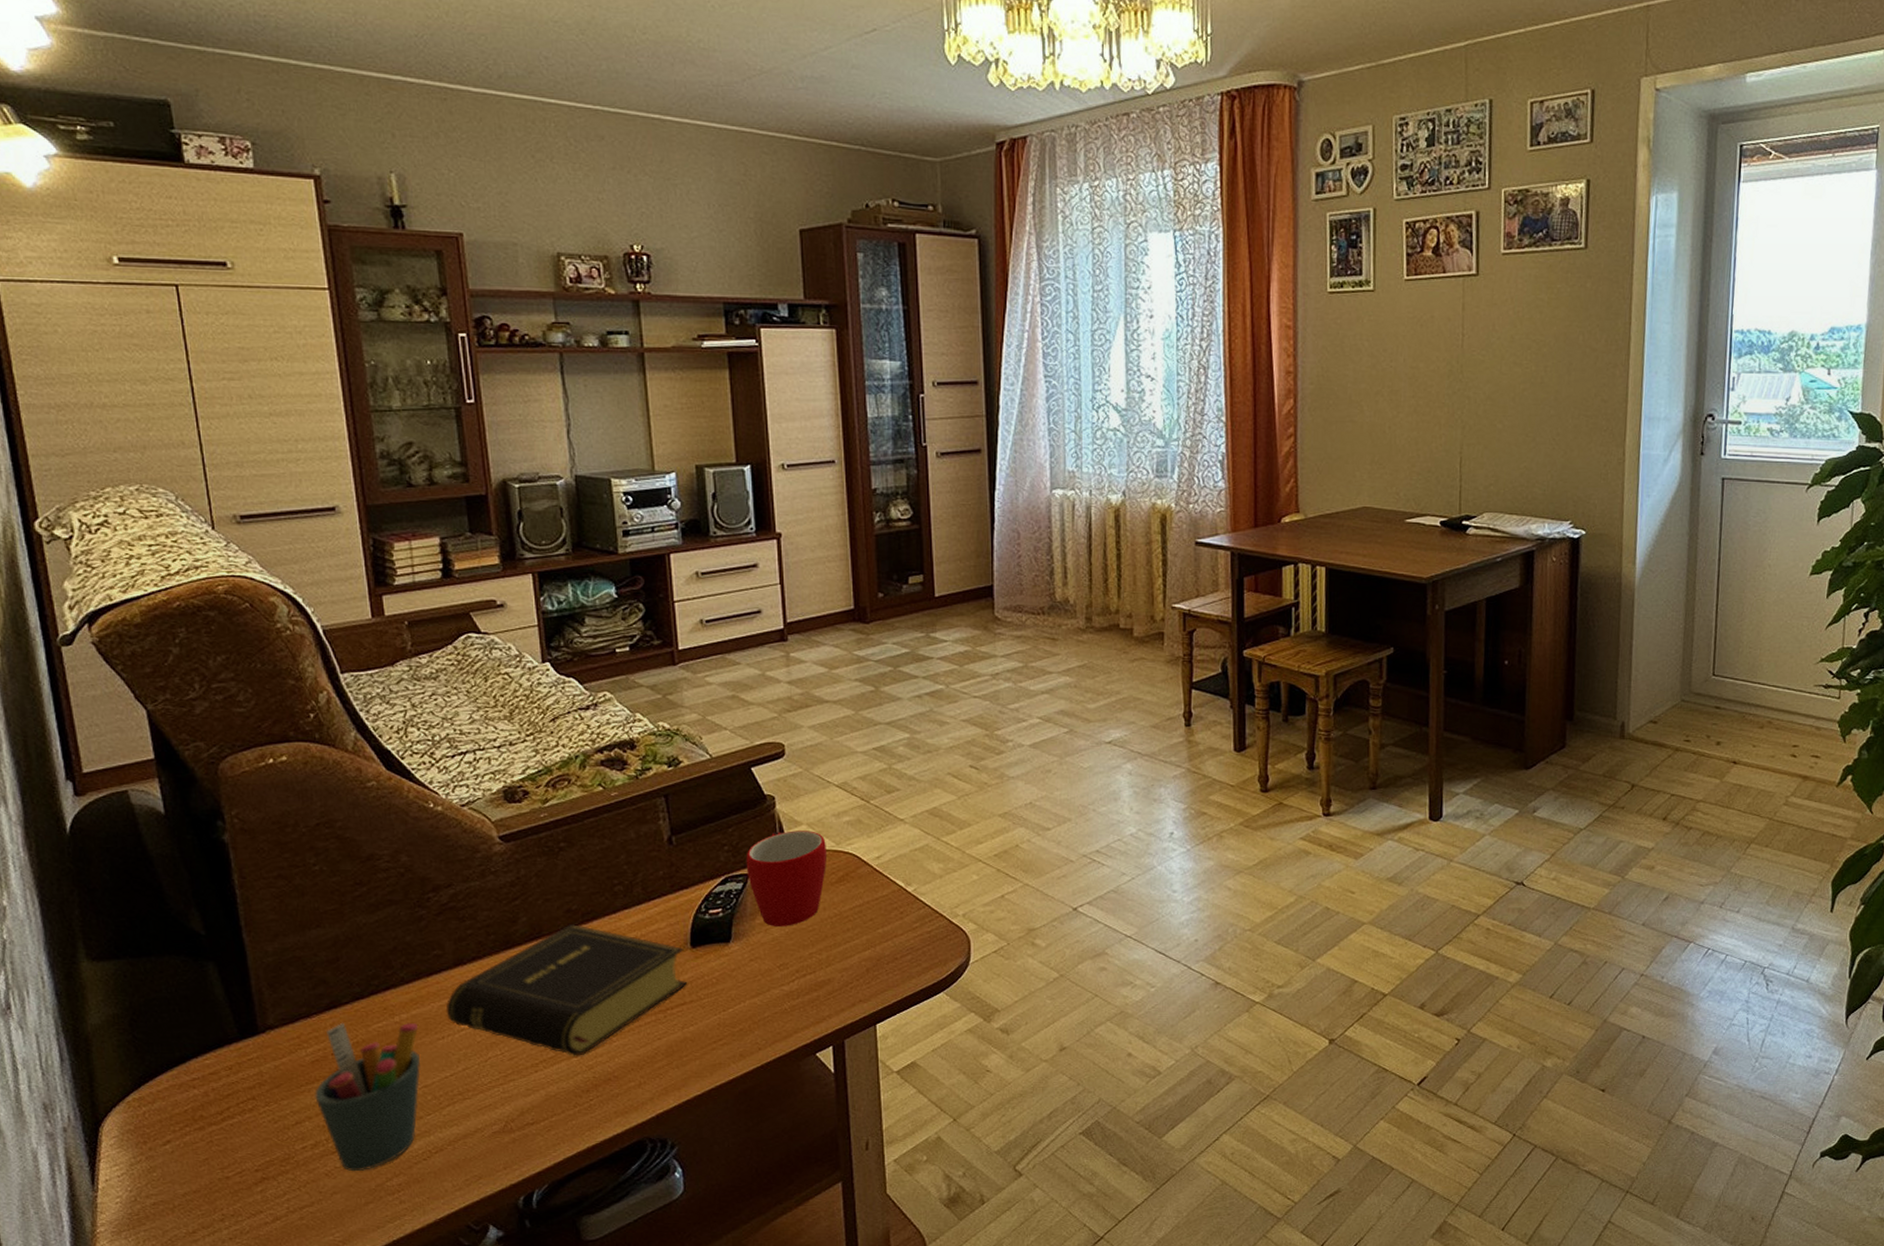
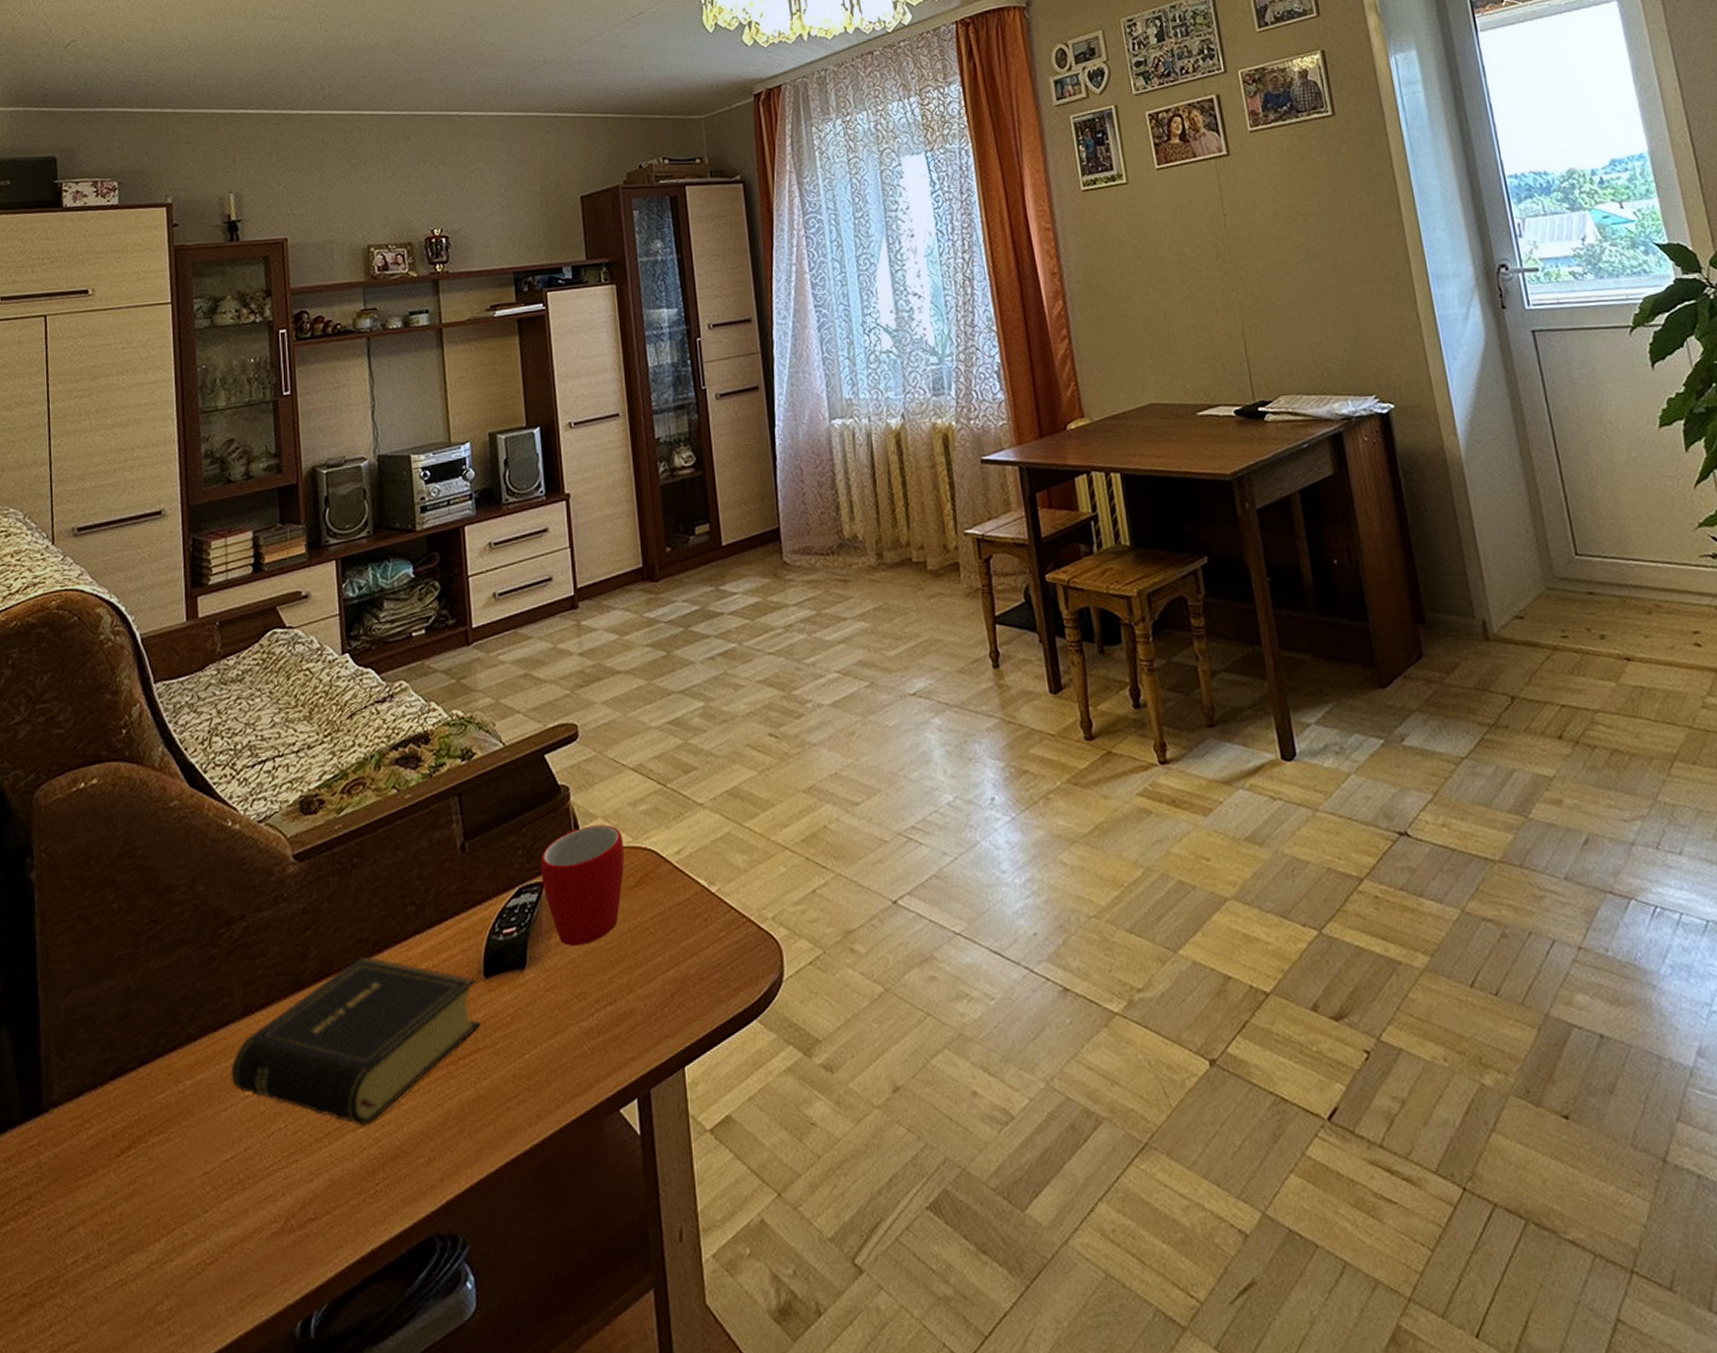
pen holder: present [315,1022,421,1172] -> none [91,1090,202,1293]

